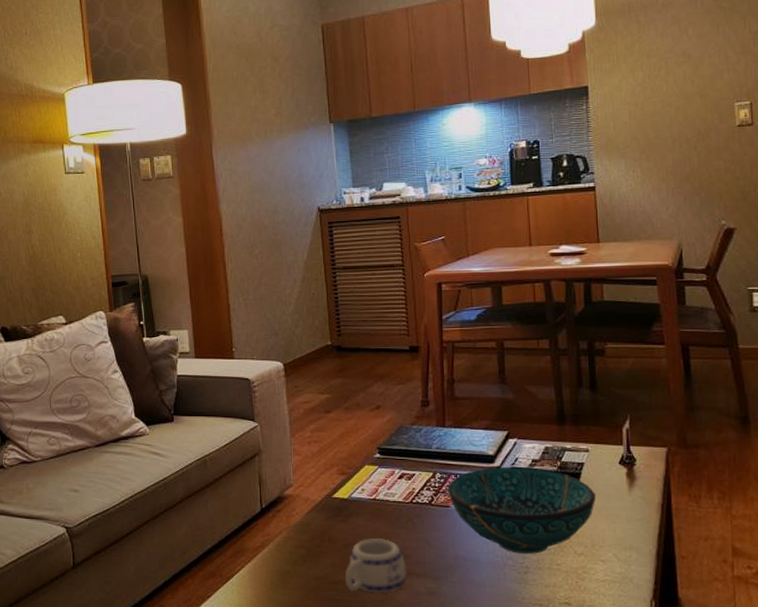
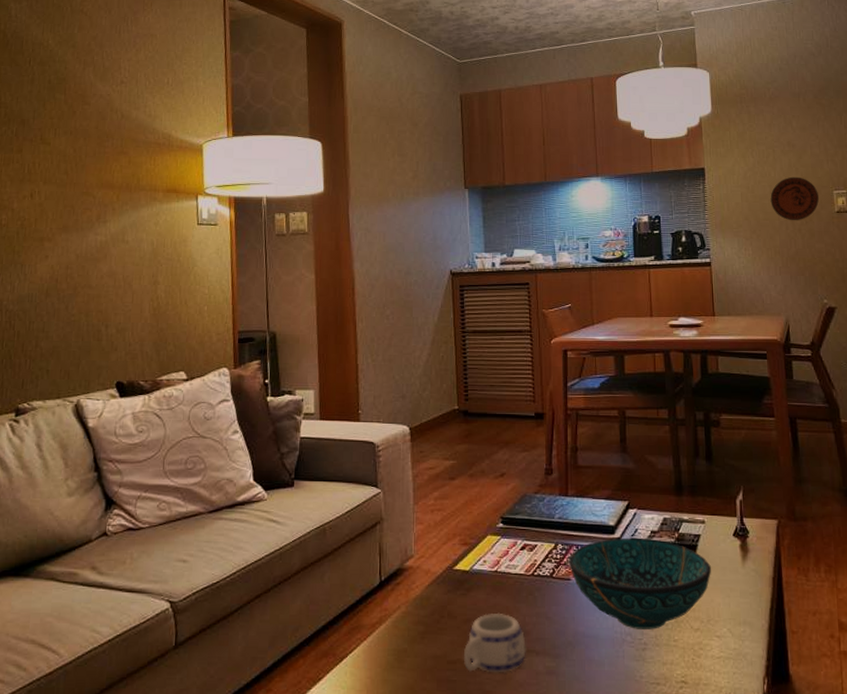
decorative plate: none [662,89,718,138] -> present [770,176,819,221]

